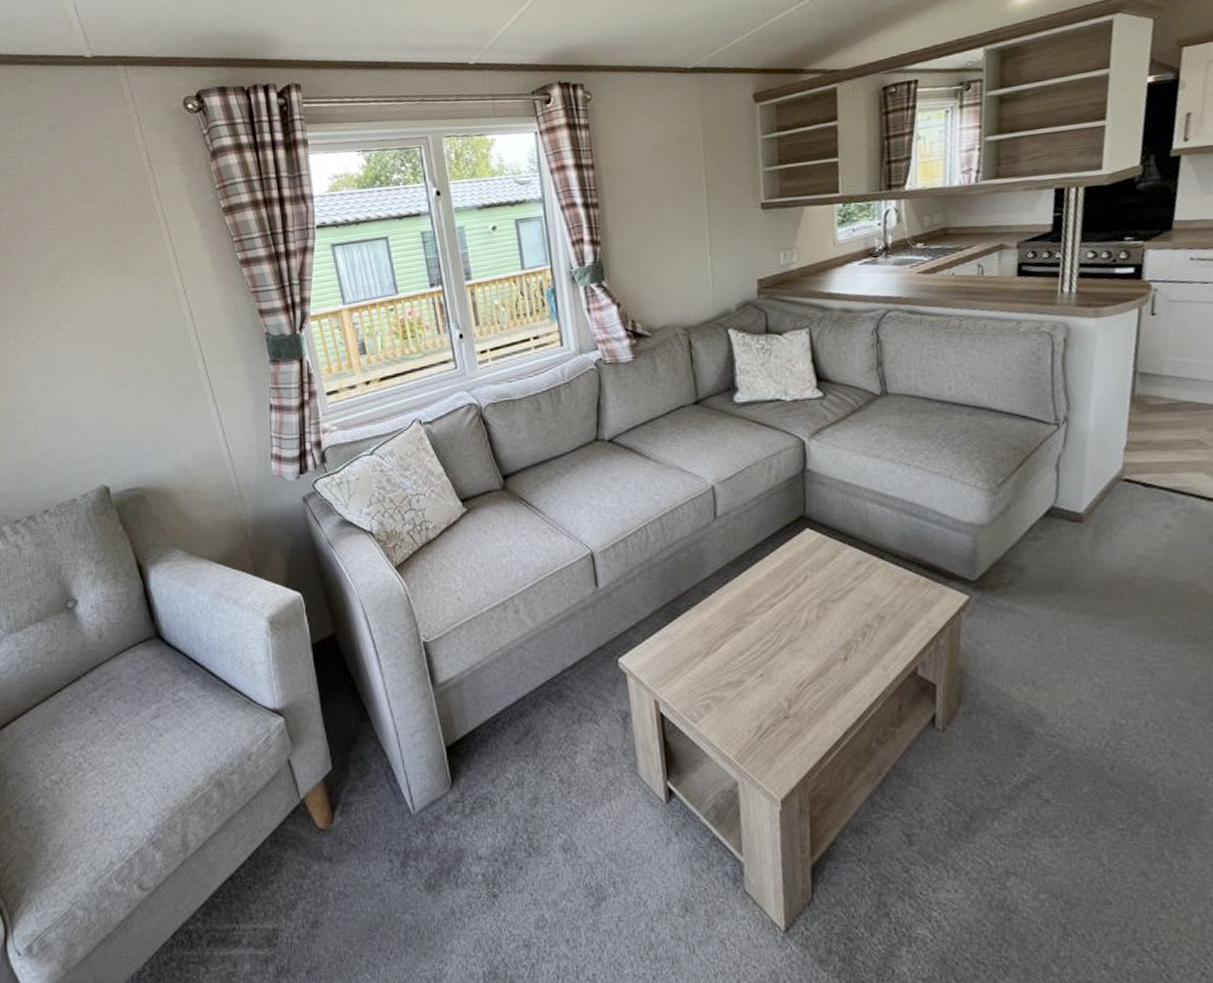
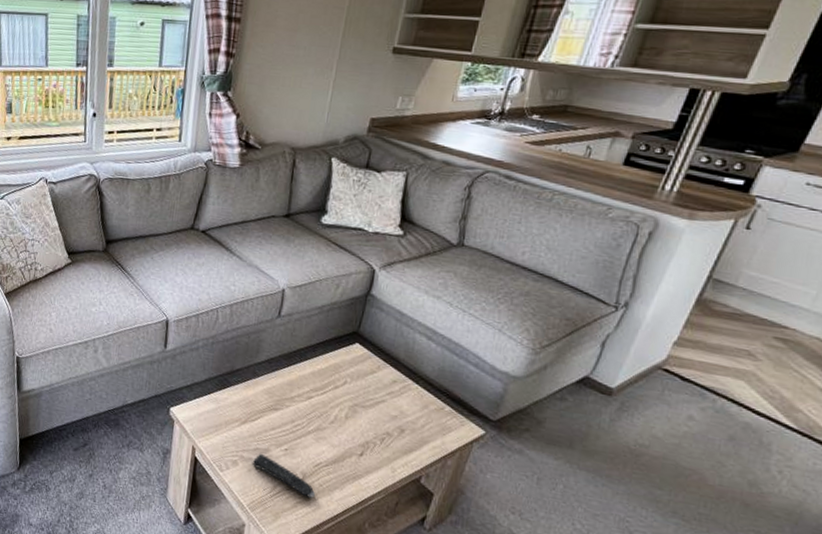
remote control: none [728,687,807,728] -> present [253,453,315,498]

